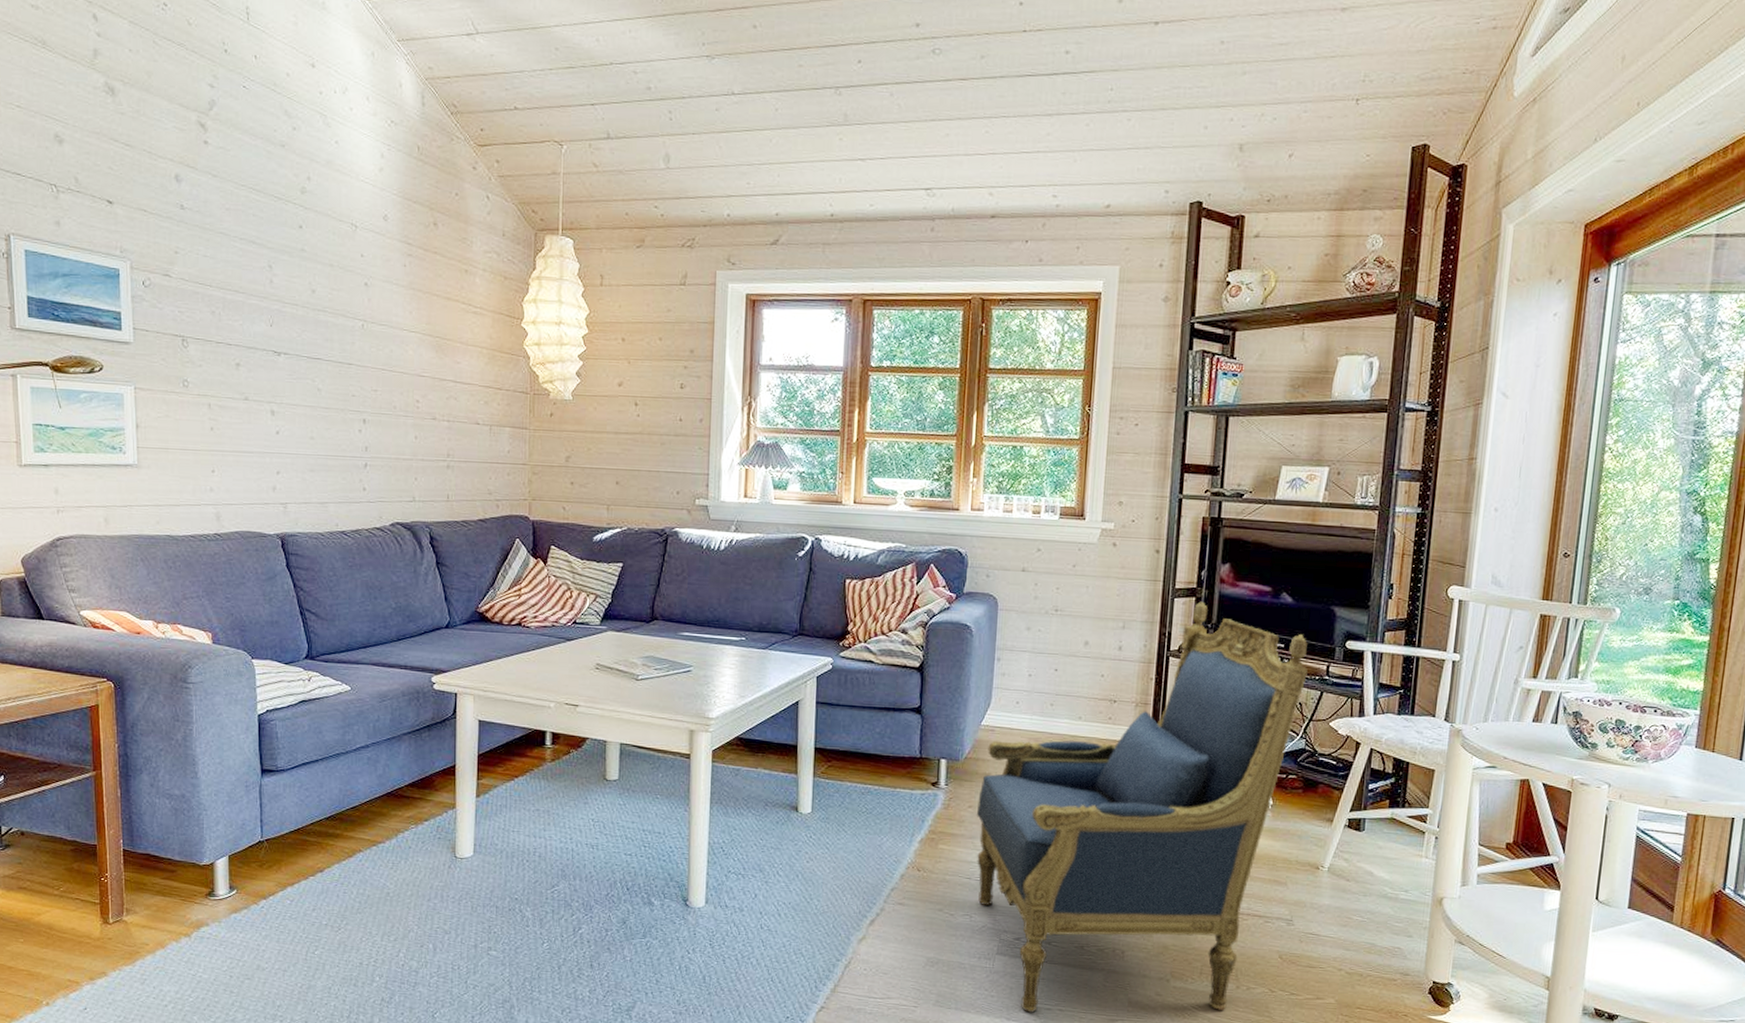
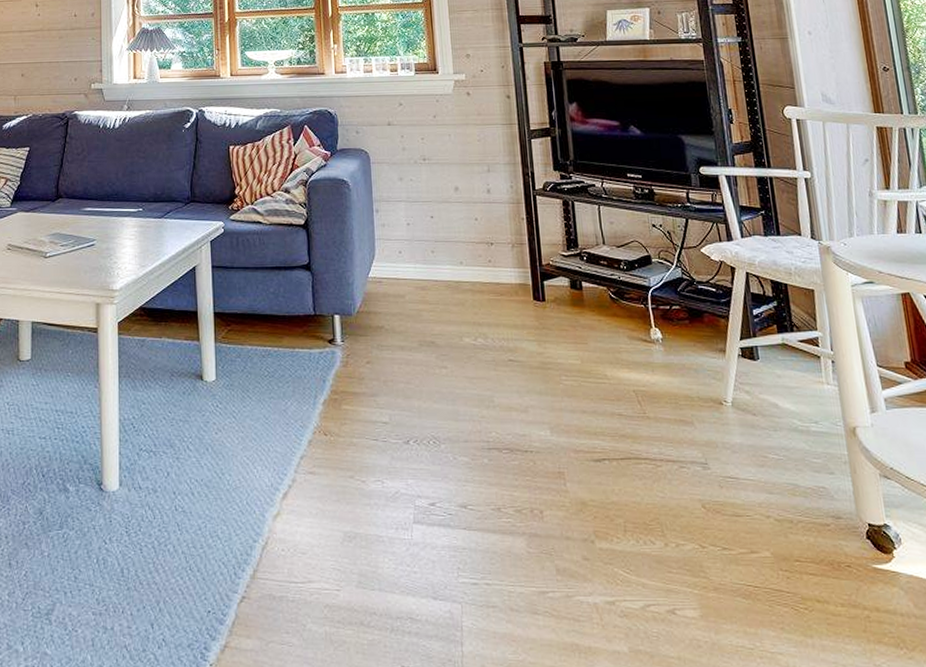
armchair: present [976,601,1308,1013] -> none [374,140,669,589]

